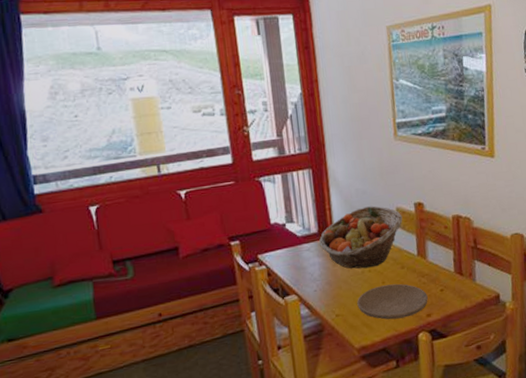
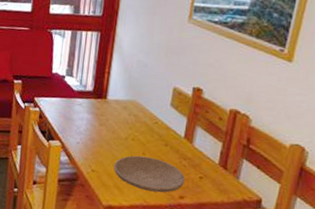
fruit basket: present [319,206,403,269] -> none [92,79,178,138]

